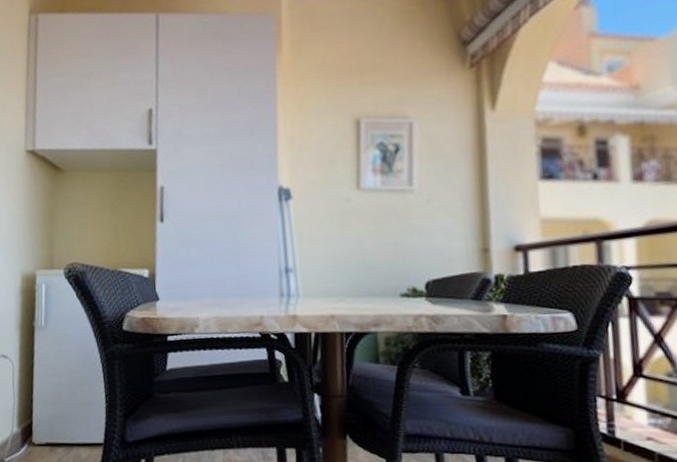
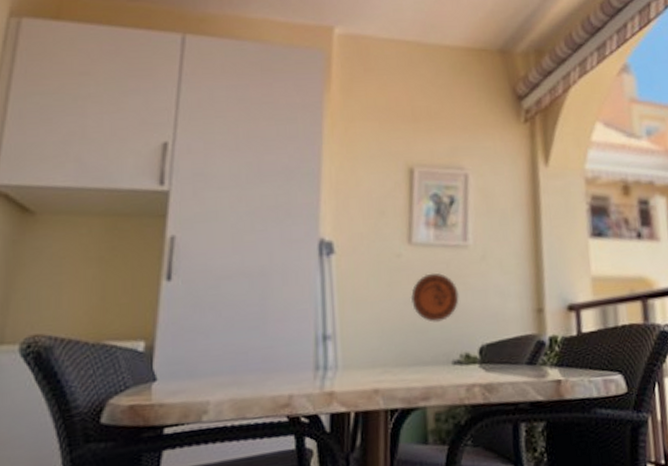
decorative plate: none [360,215,406,259] -> present [410,273,459,322]

